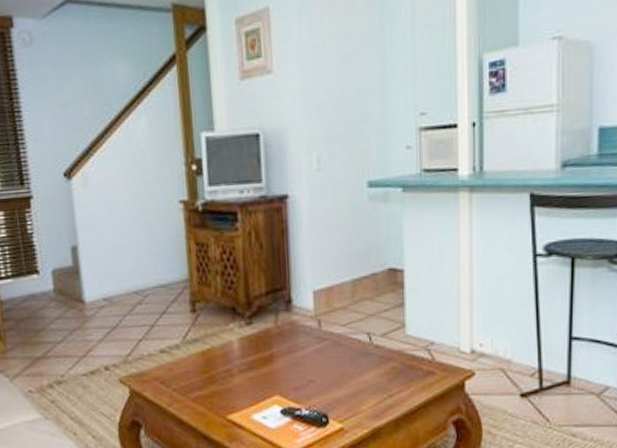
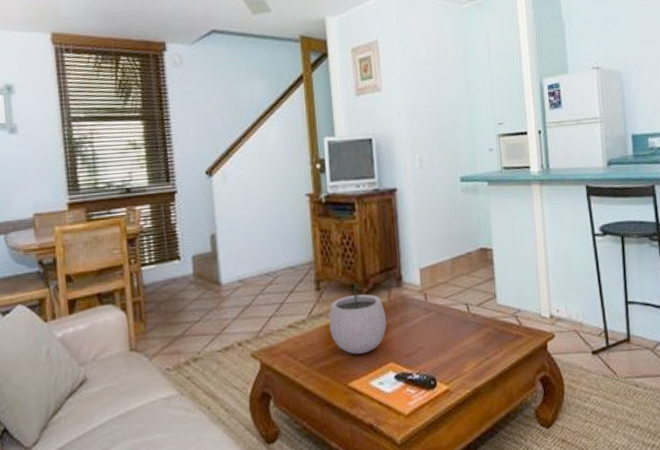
plant pot: none [206,303,273,385] -> present [329,281,387,354]

